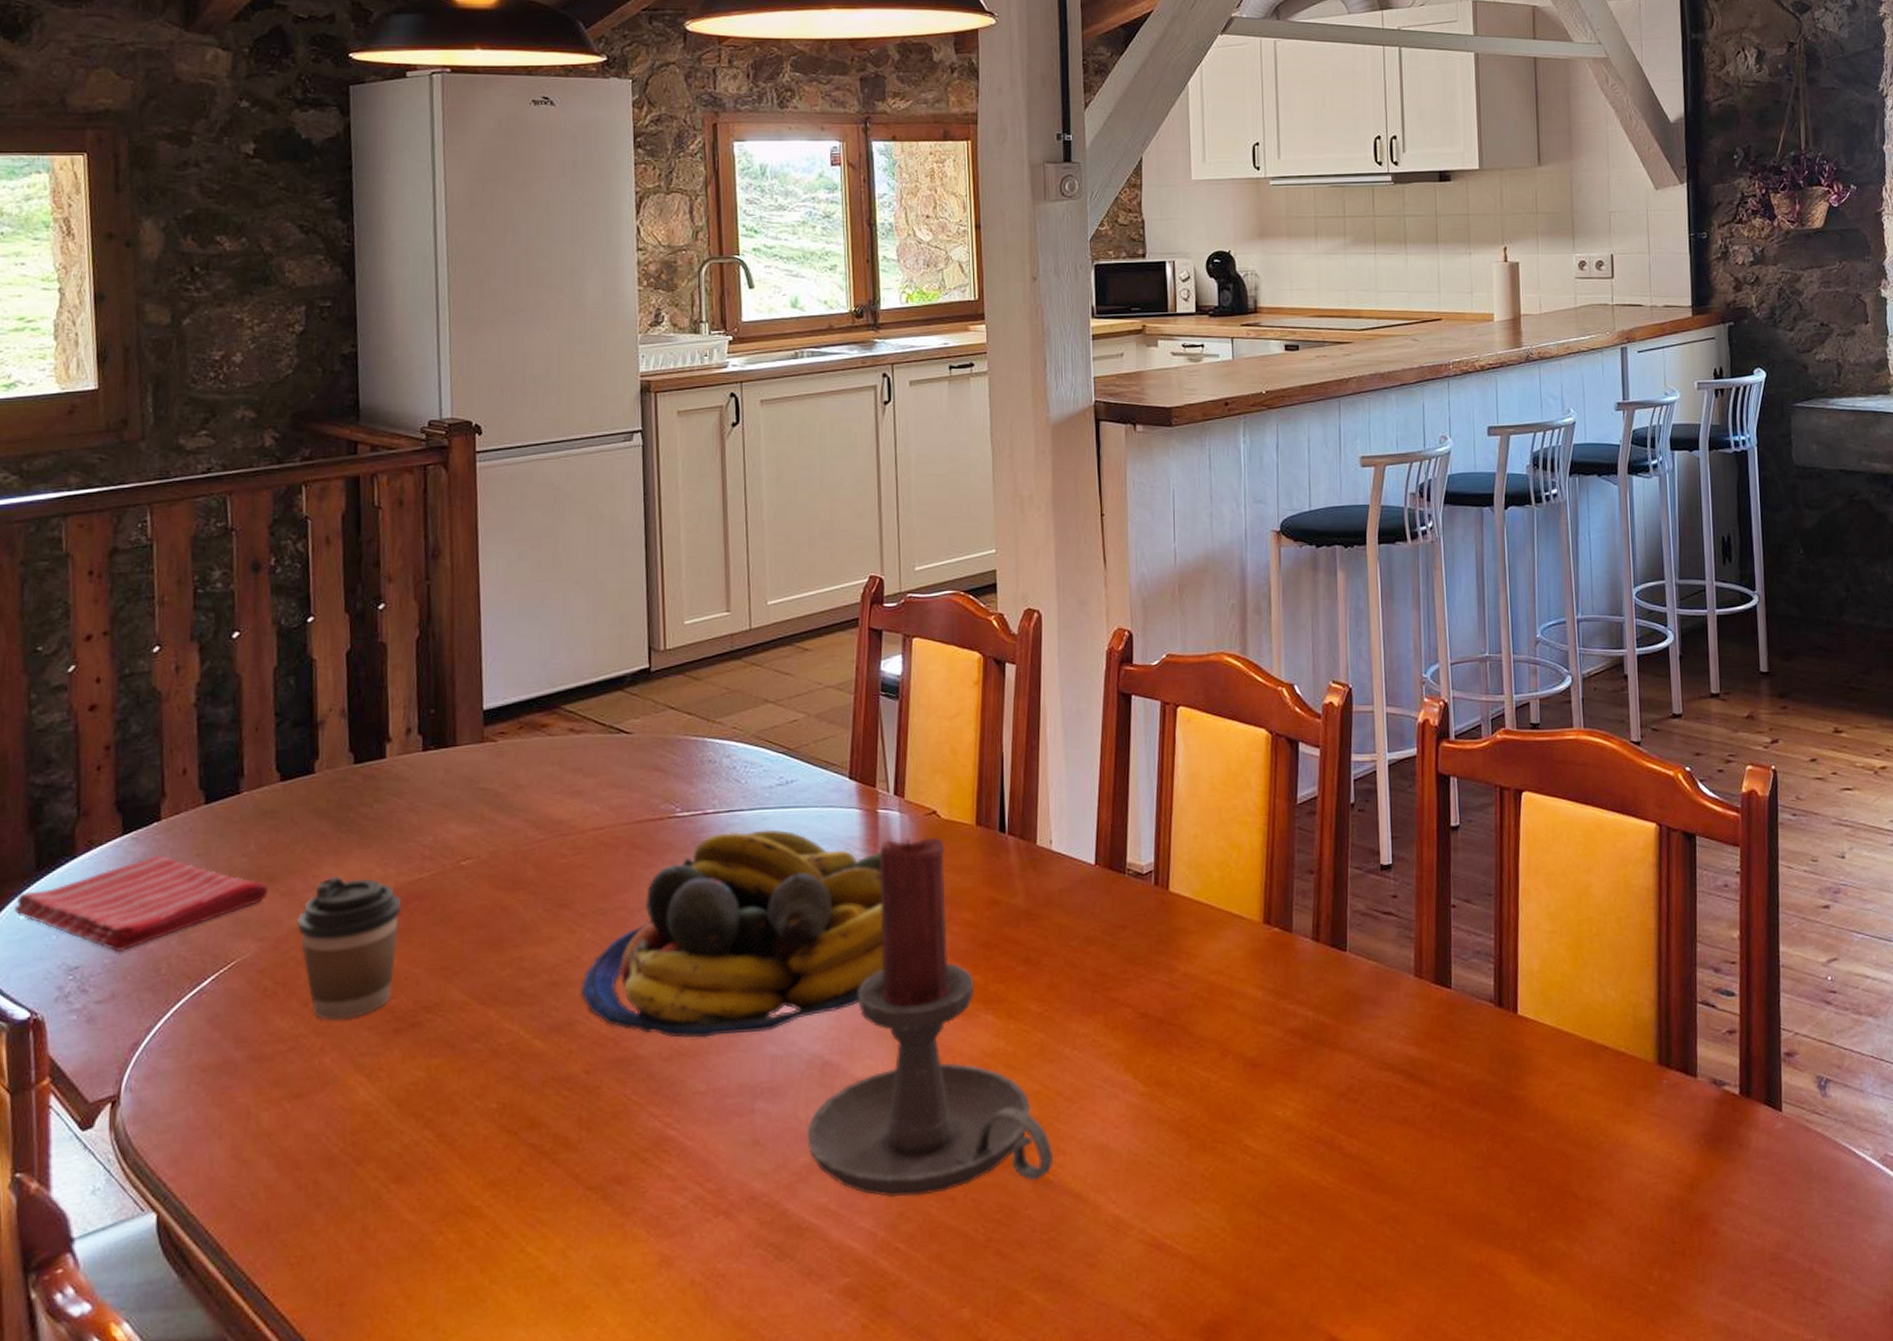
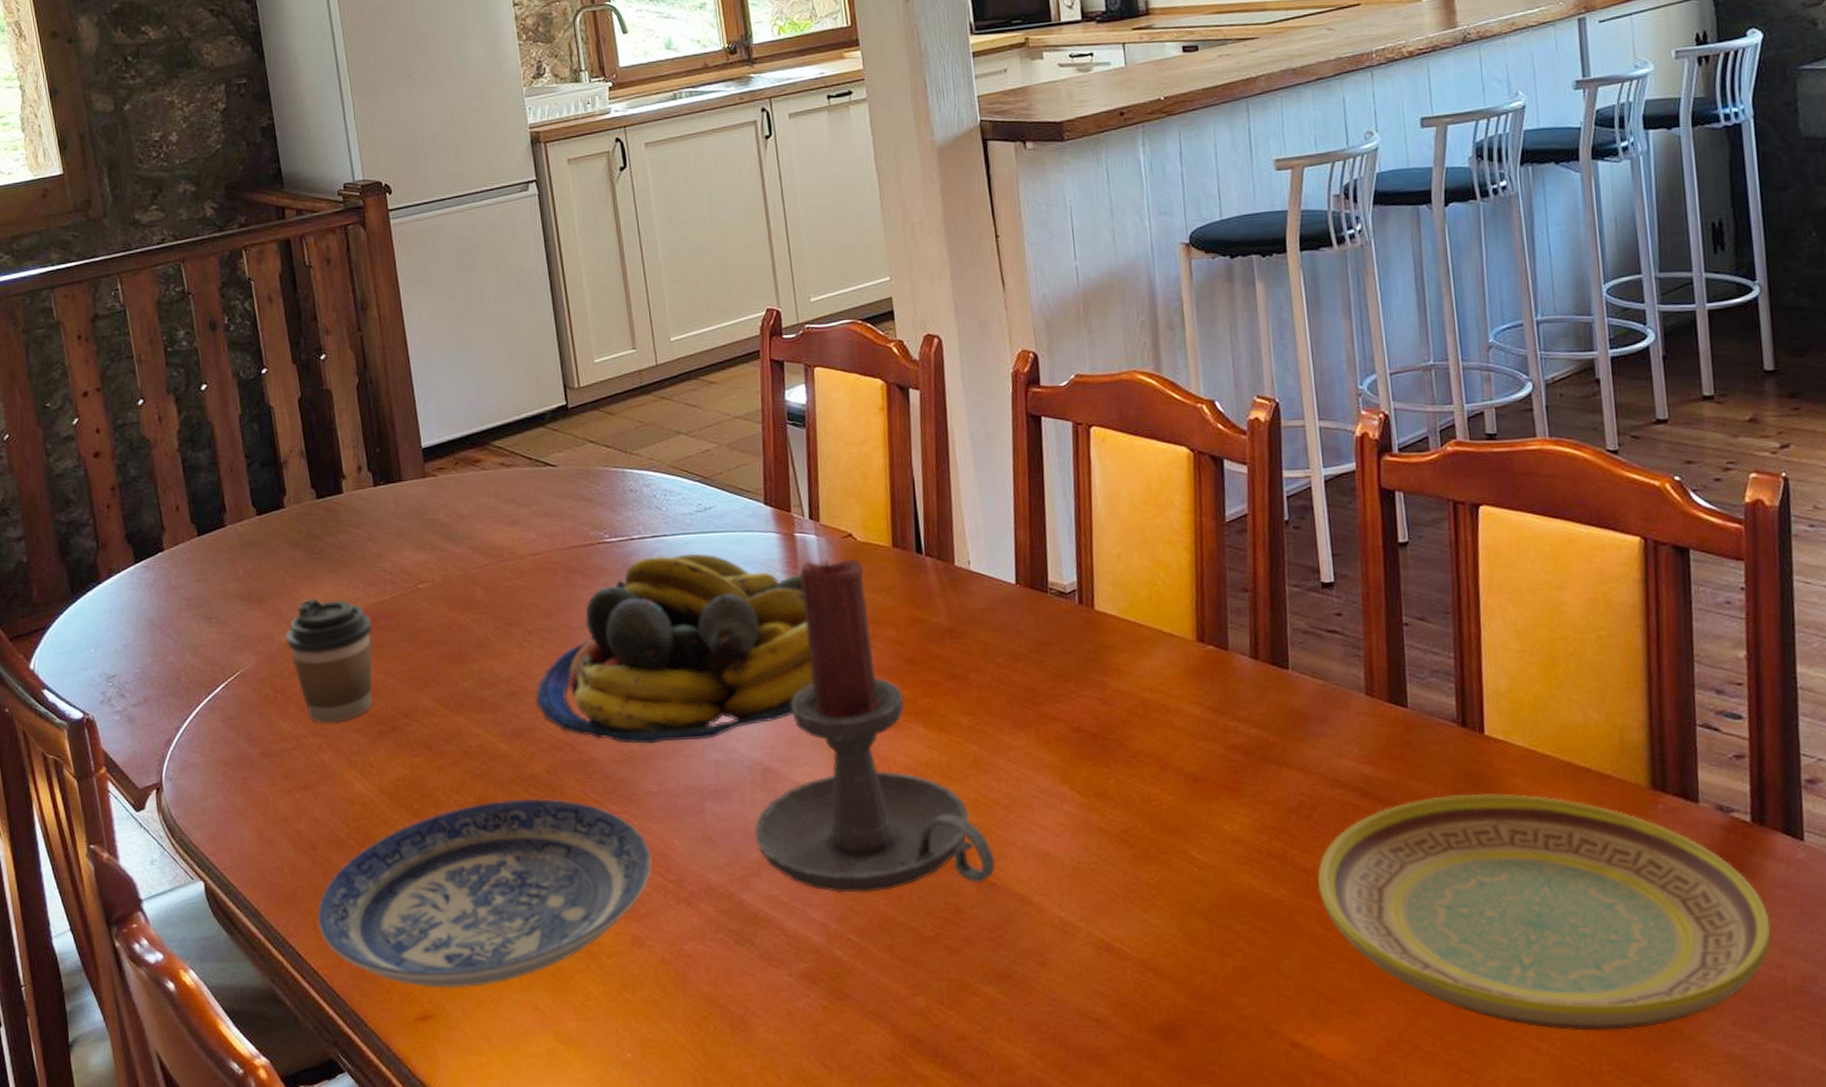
dish towel: present [14,855,269,952] -> none [58,580,259,663]
plate: none [292,1101,692,1328] -> present [317,798,652,989]
plate: none [1361,1072,1754,1309] -> present [1318,793,1772,1031]

